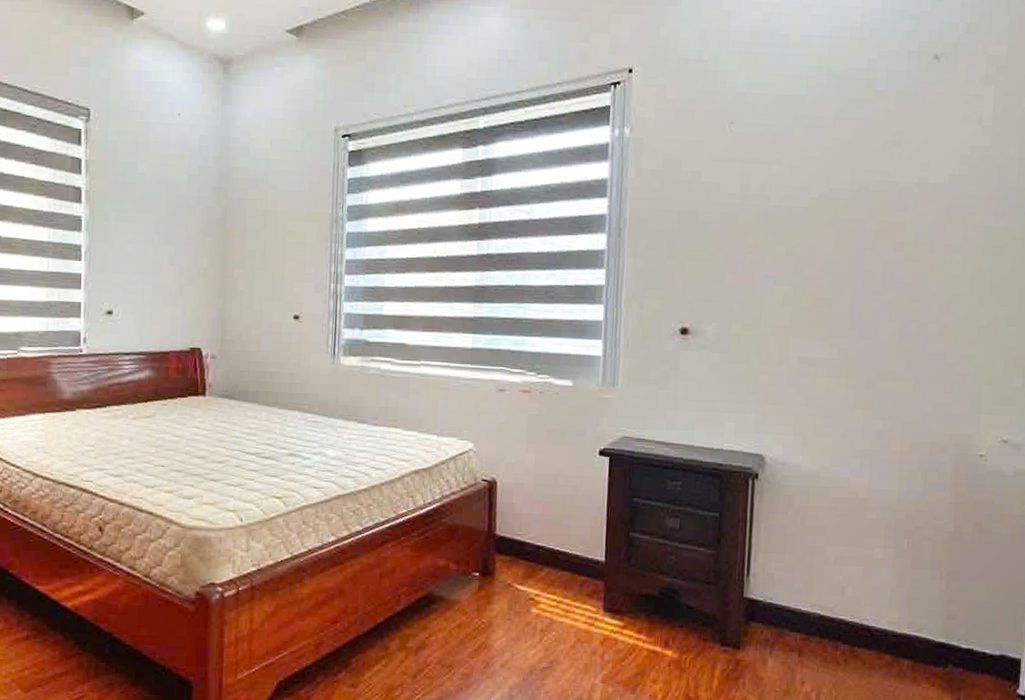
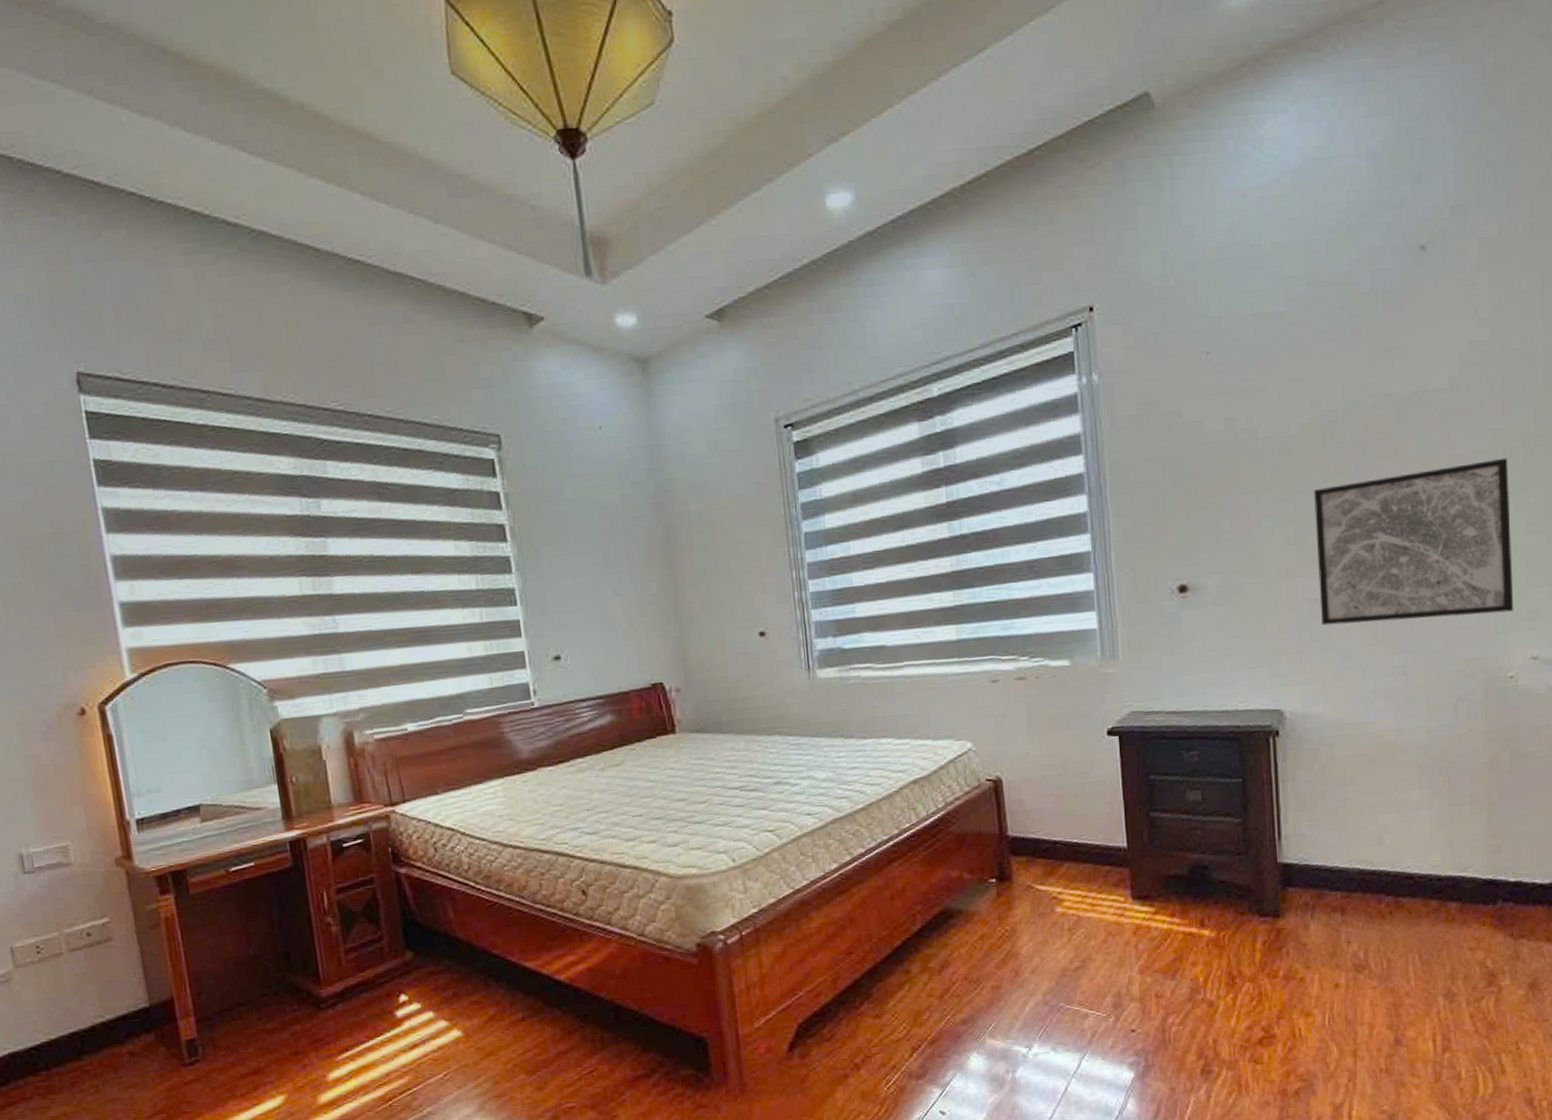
wall art: none [809,254,997,395] -> present [1314,457,1514,626]

